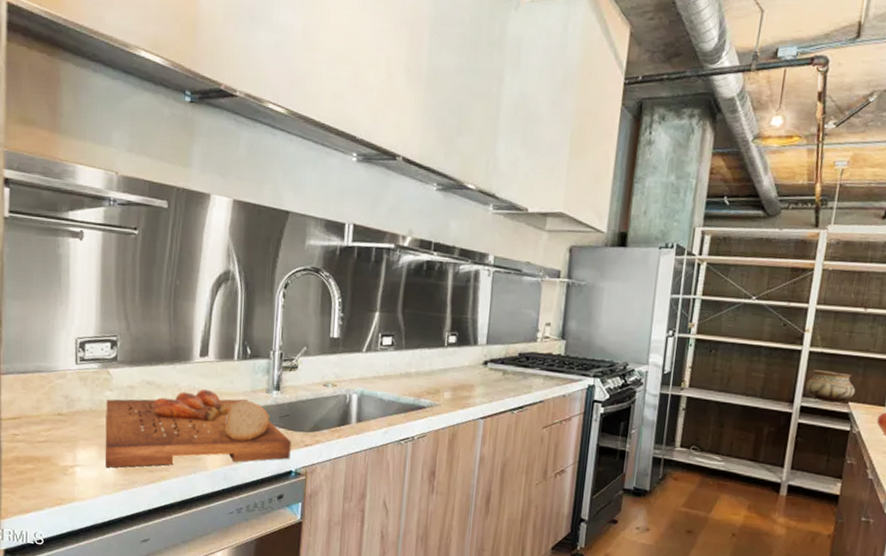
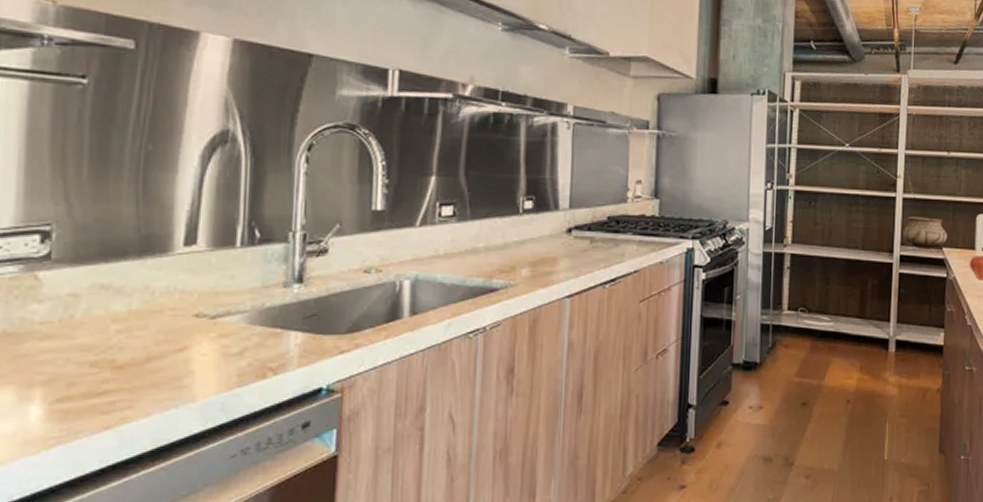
cutting board: present [105,389,291,468] -> none [28,289,321,415]

